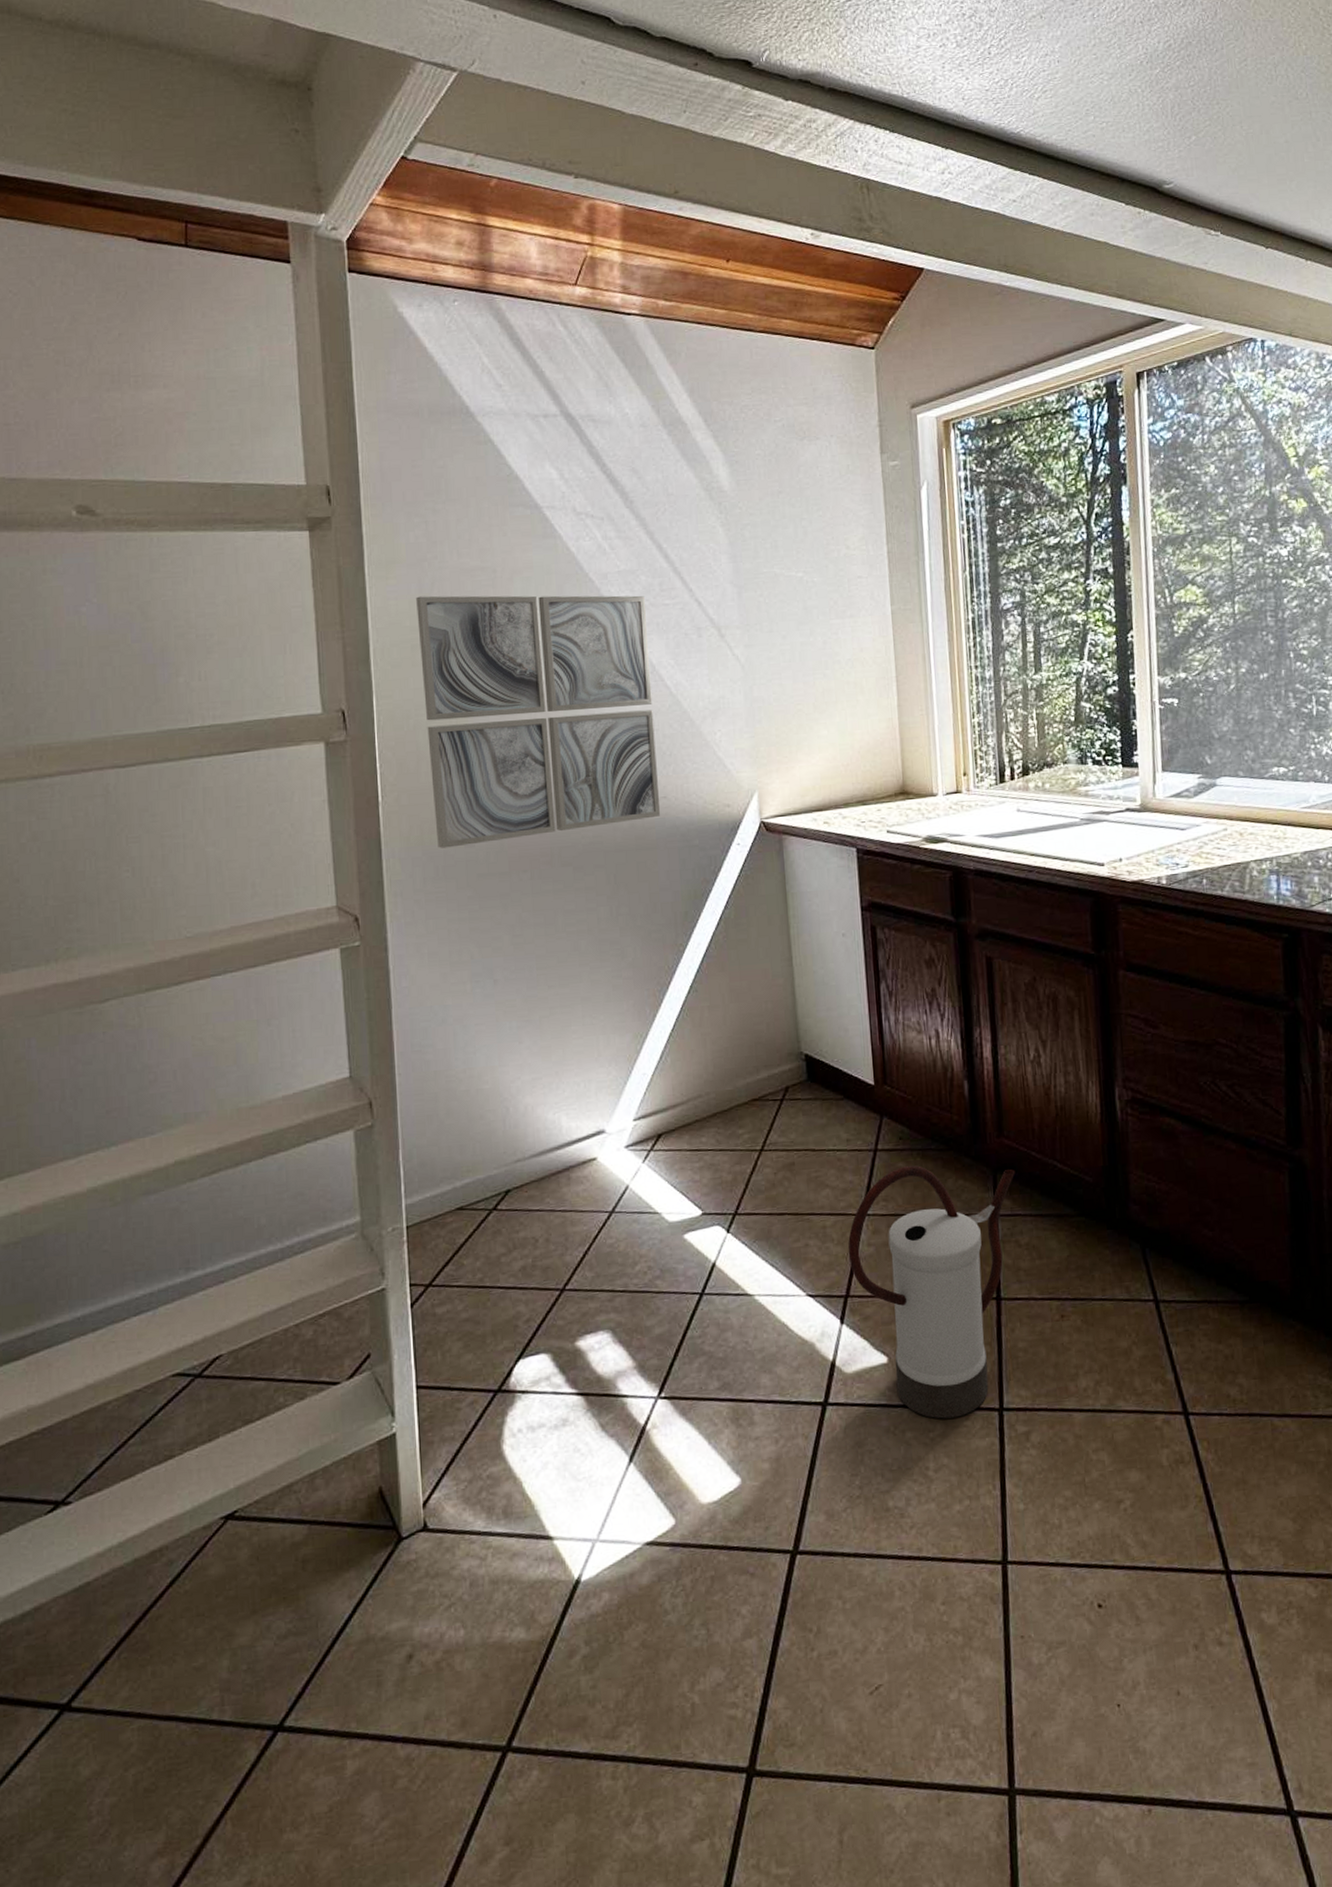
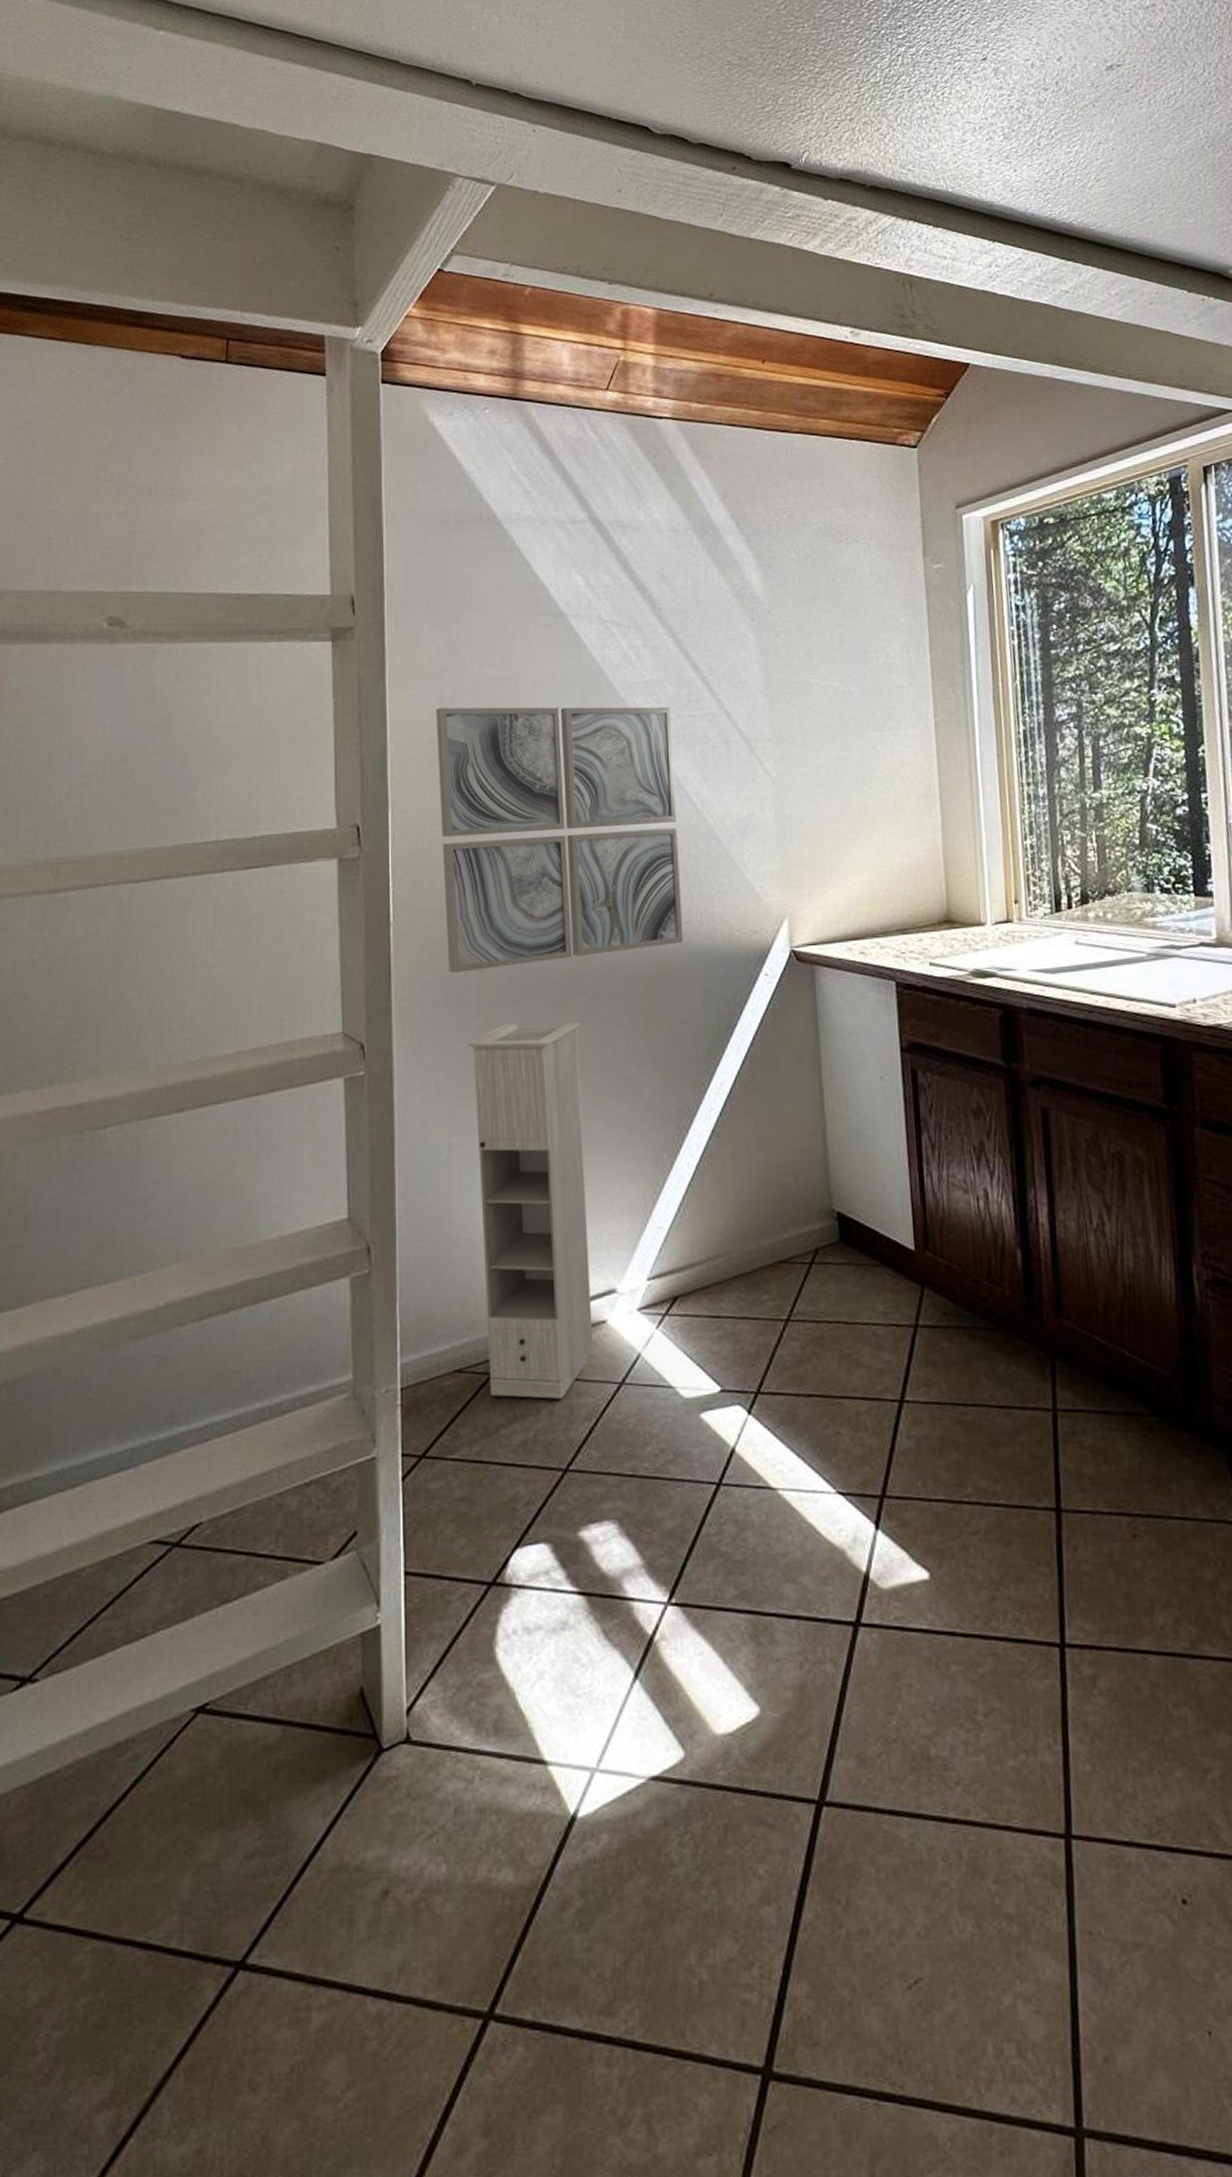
cabinet: none [459,891,585,1230] -> present [468,1022,593,1399]
watering can: present [848,1165,1016,1419] -> none [884,1346,1077,1652]

